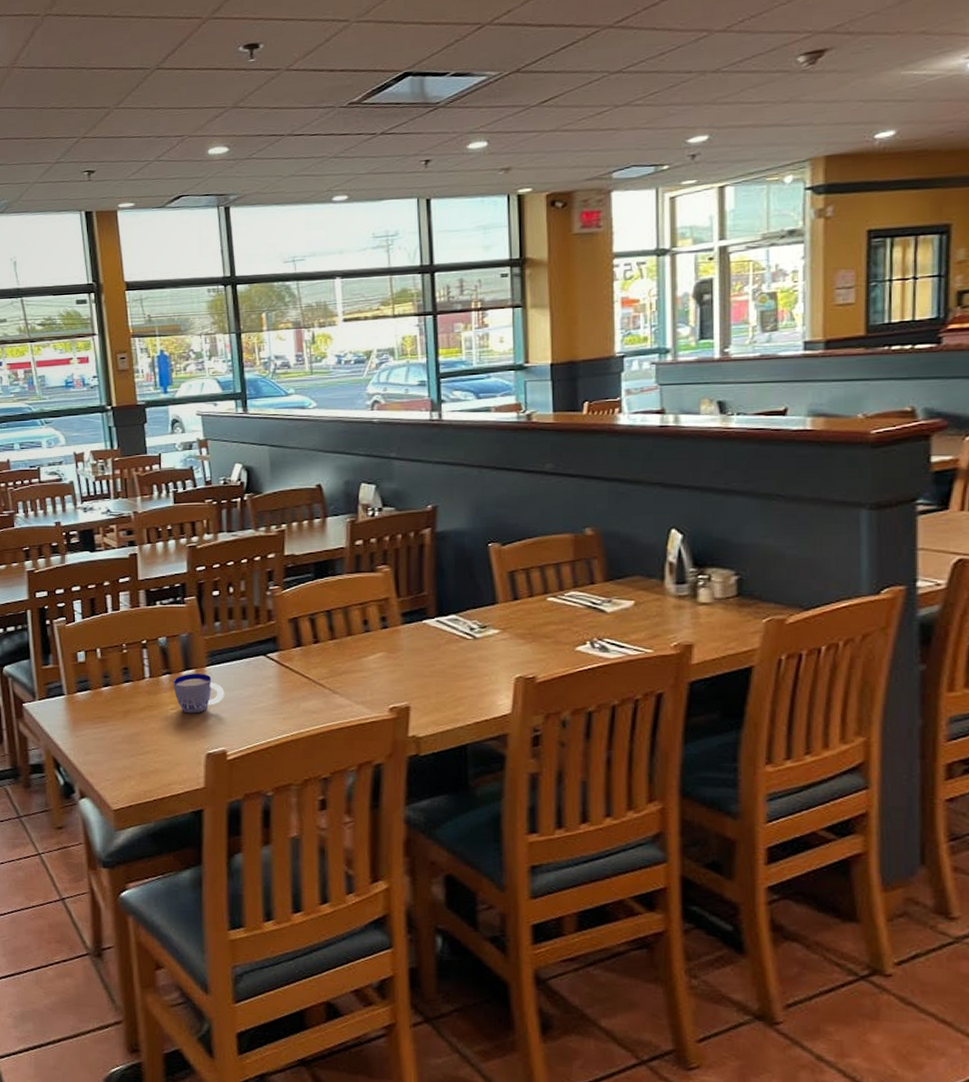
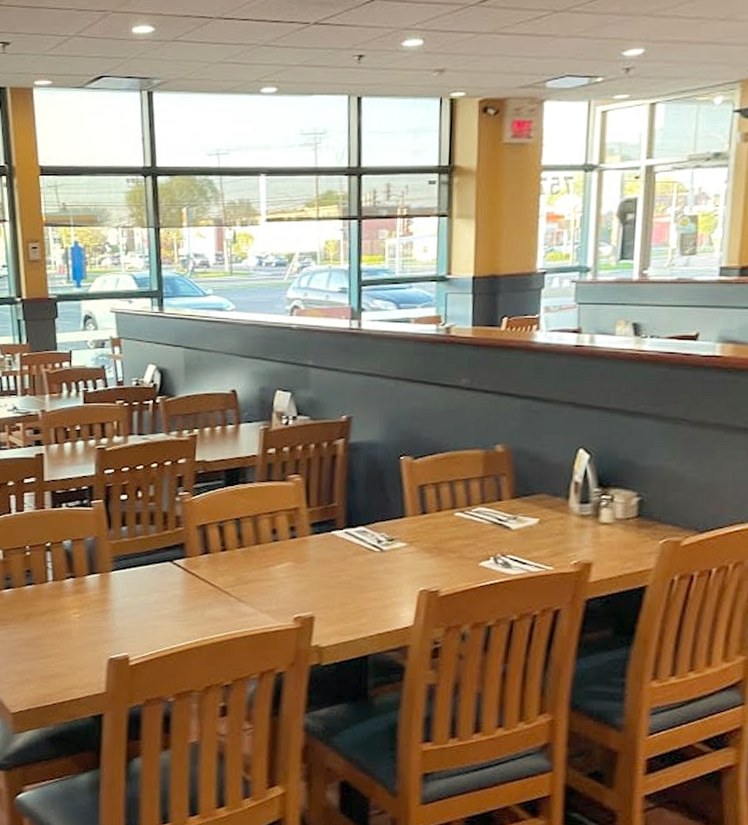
cup: present [173,673,225,714] -> none [77,578,130,619]

